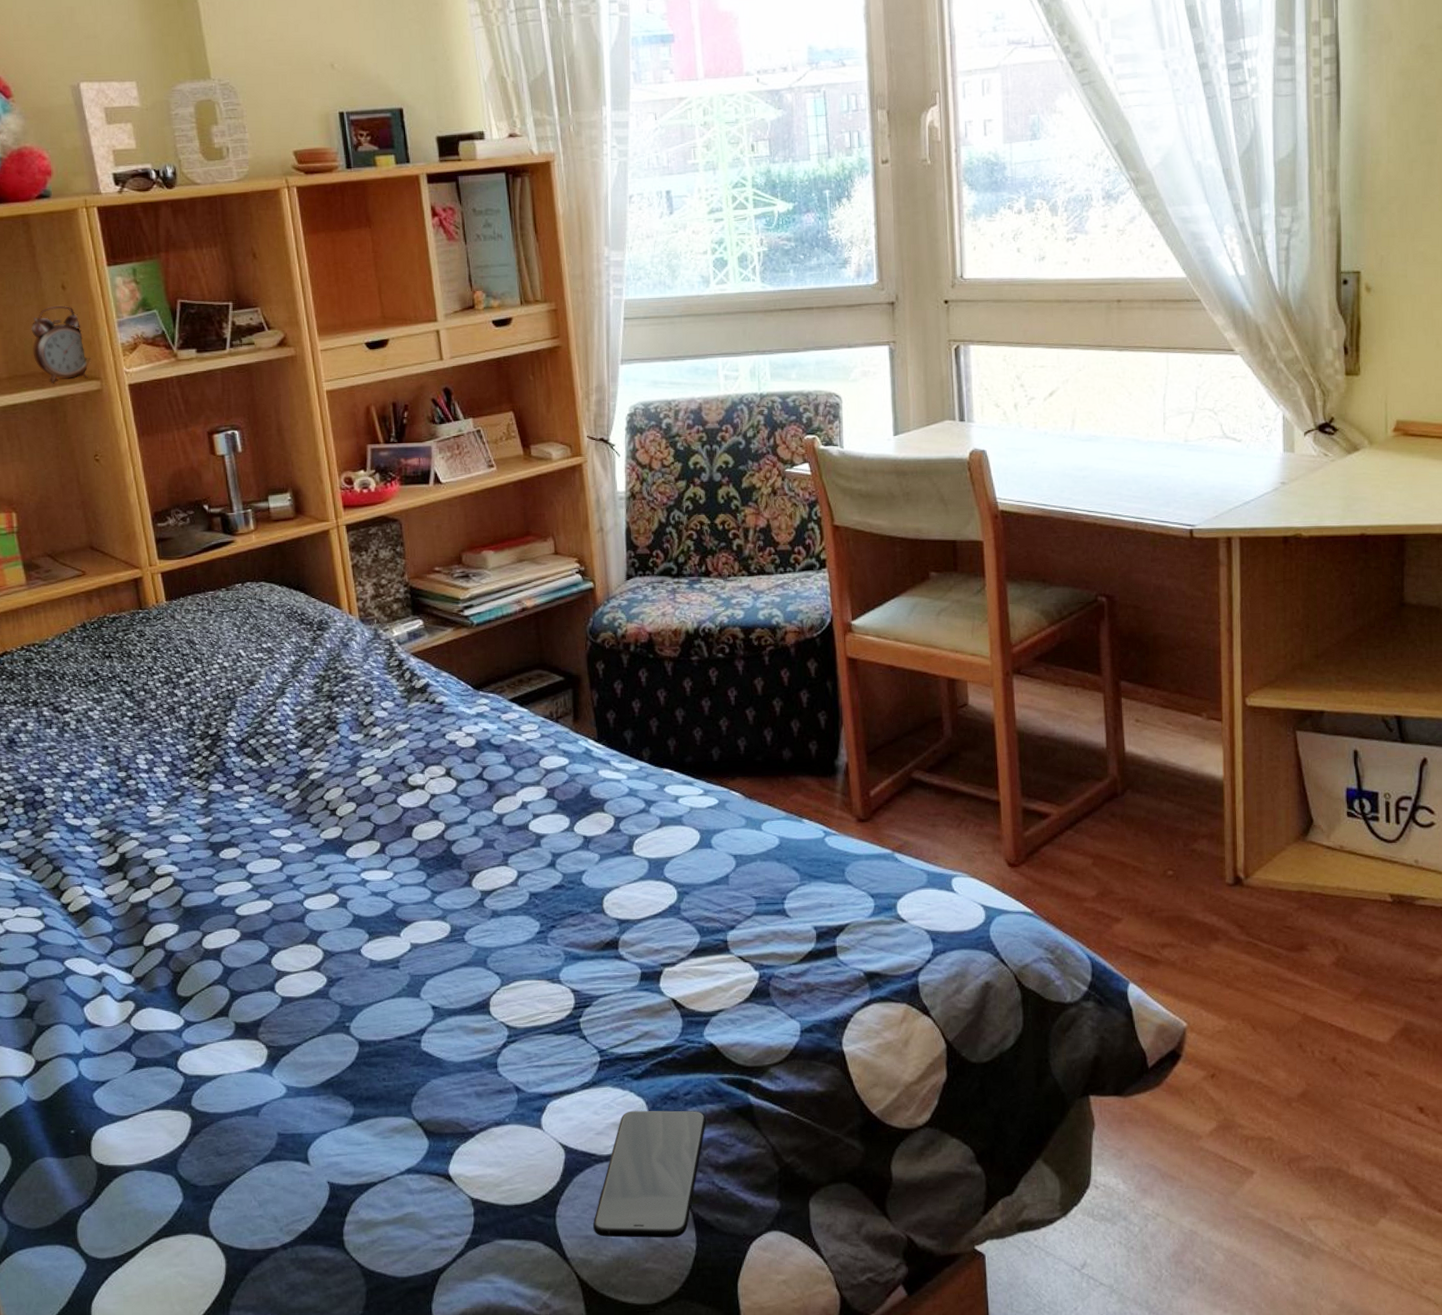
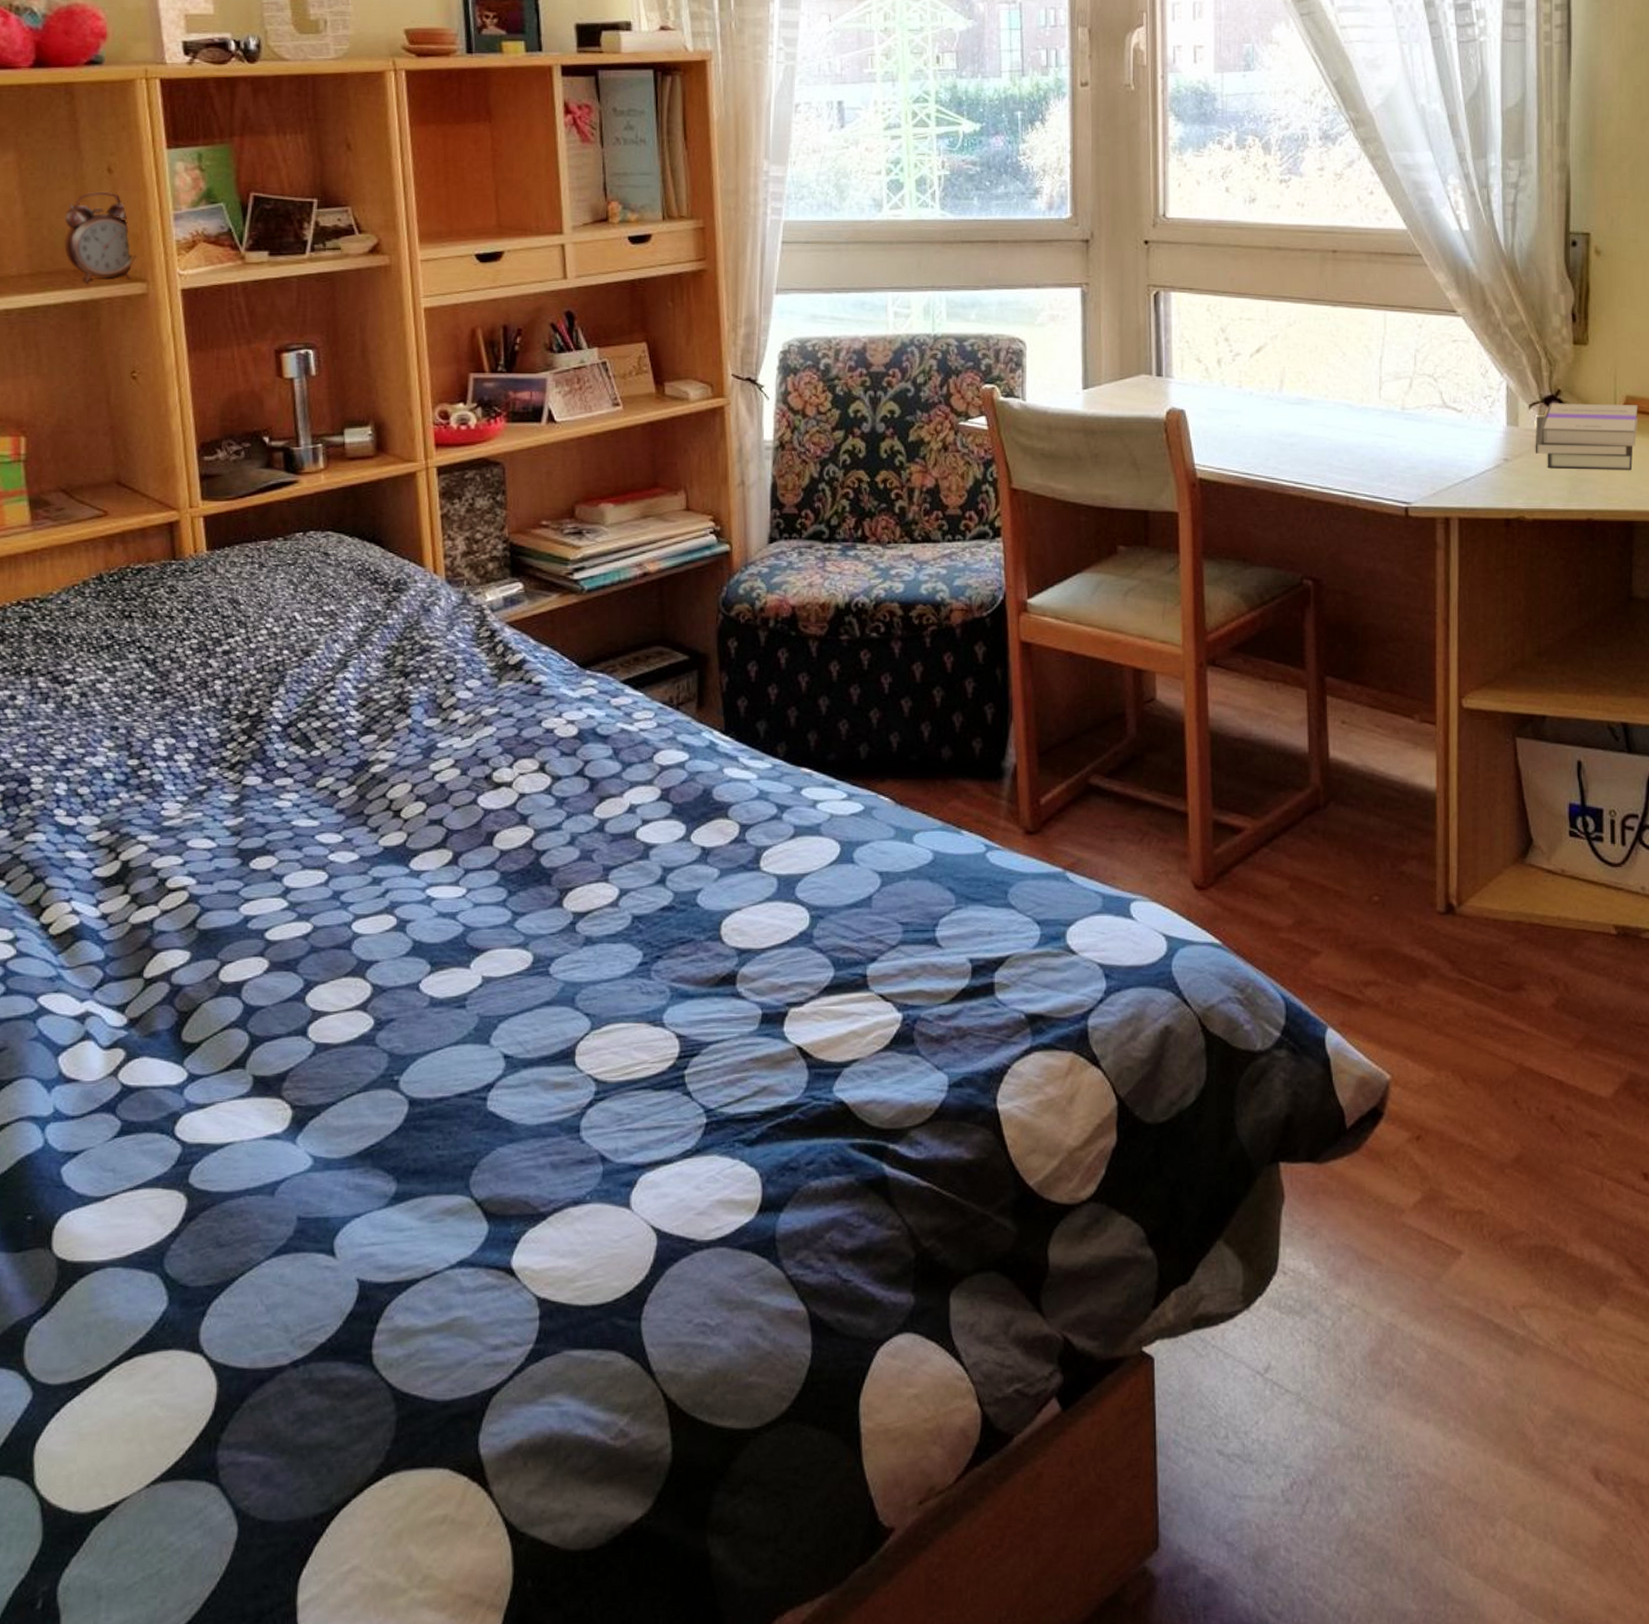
smartphone: present [592,1110,706,1238] -> none [686,1184,831,1345]
books: none [1310,428,1409,490] -> present [1535,403,1638,470]

